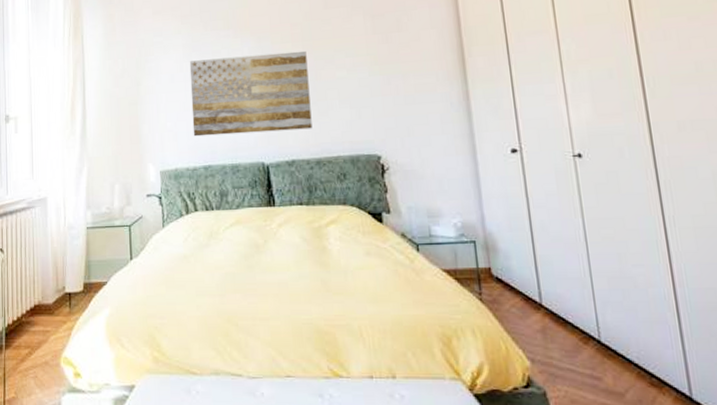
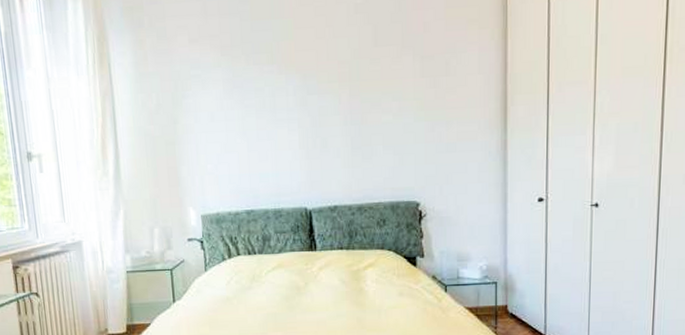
wall art: present [189,50,312,137] -> none [230,92,356,180]

